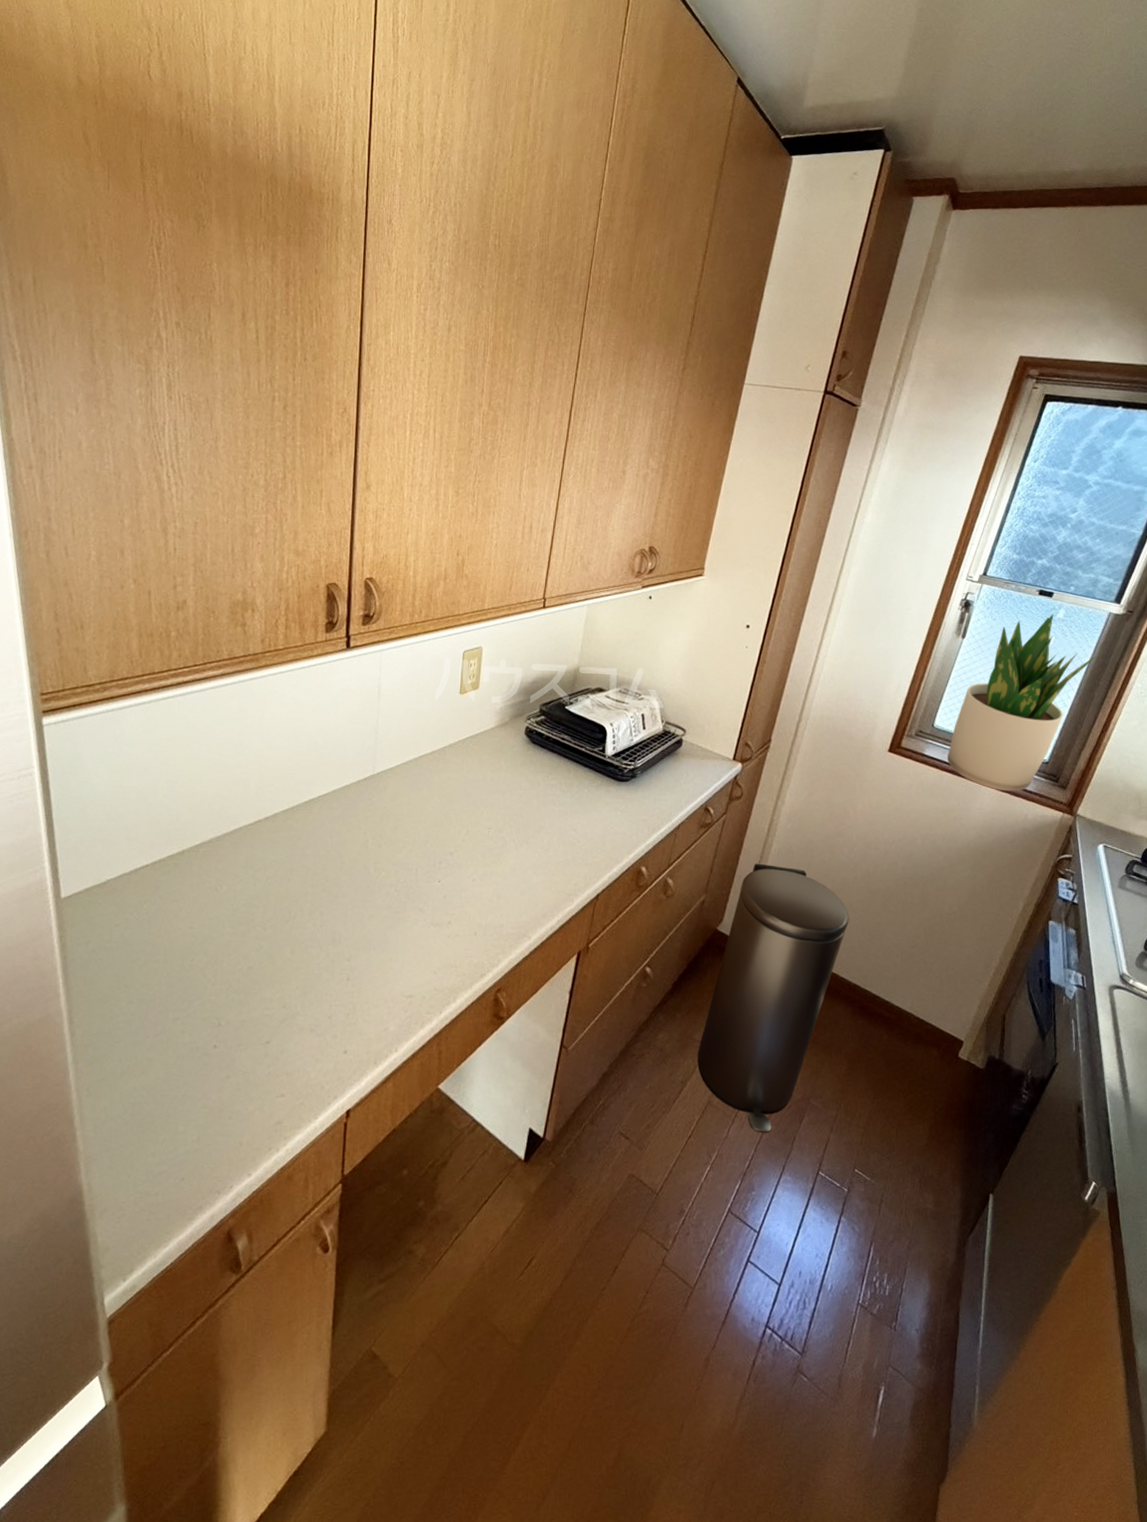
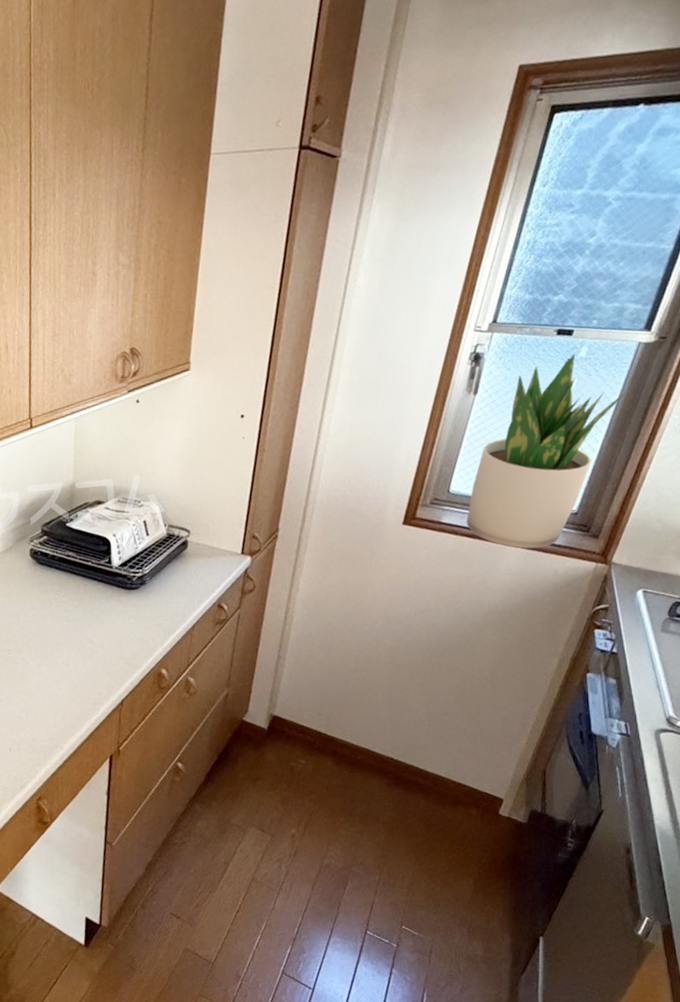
pedal bin: present [697,863,849,1133] -> none [237,652,376,902]

